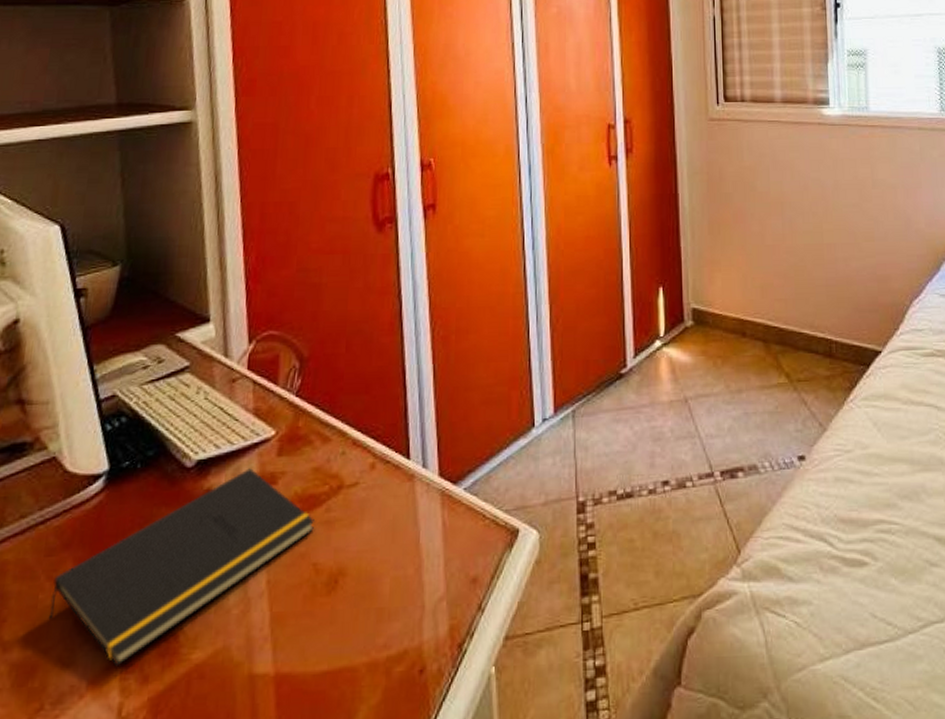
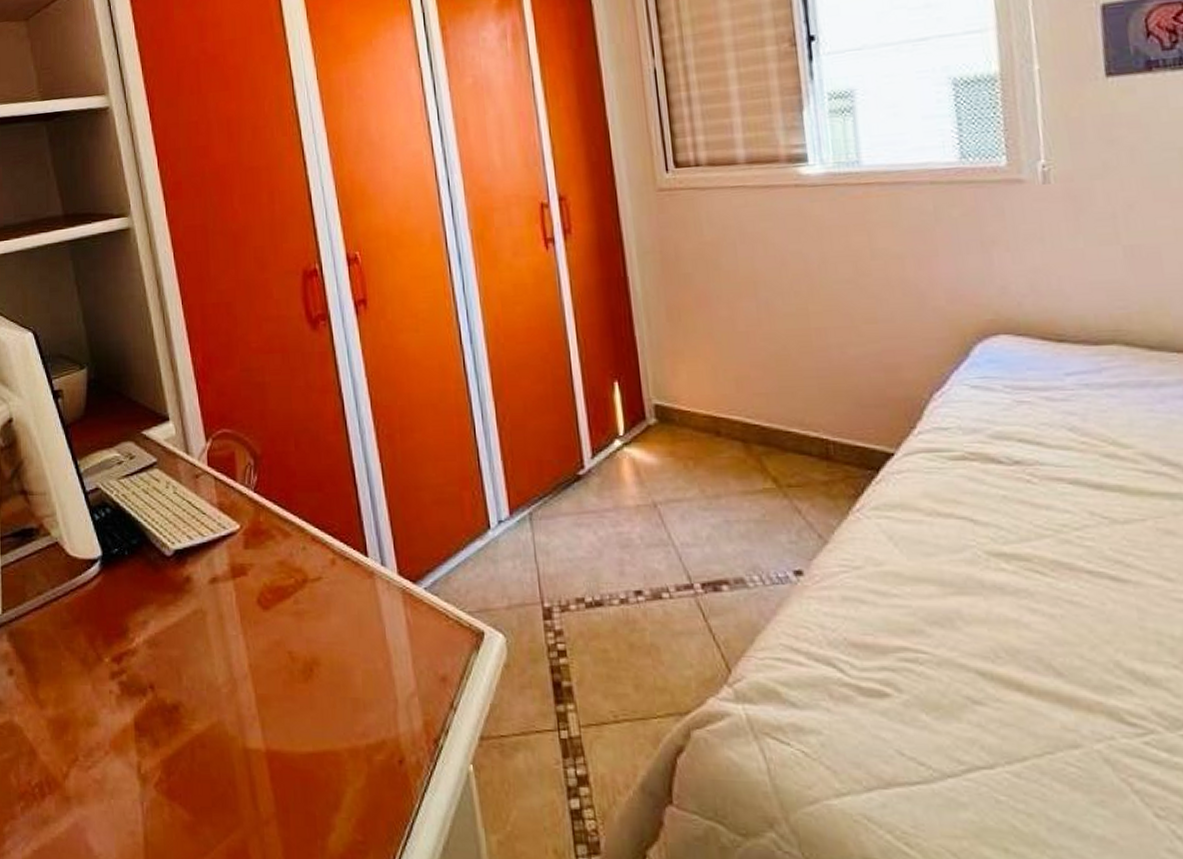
notepad: present [48,468,316,667] -> none [71,559,286,730]

